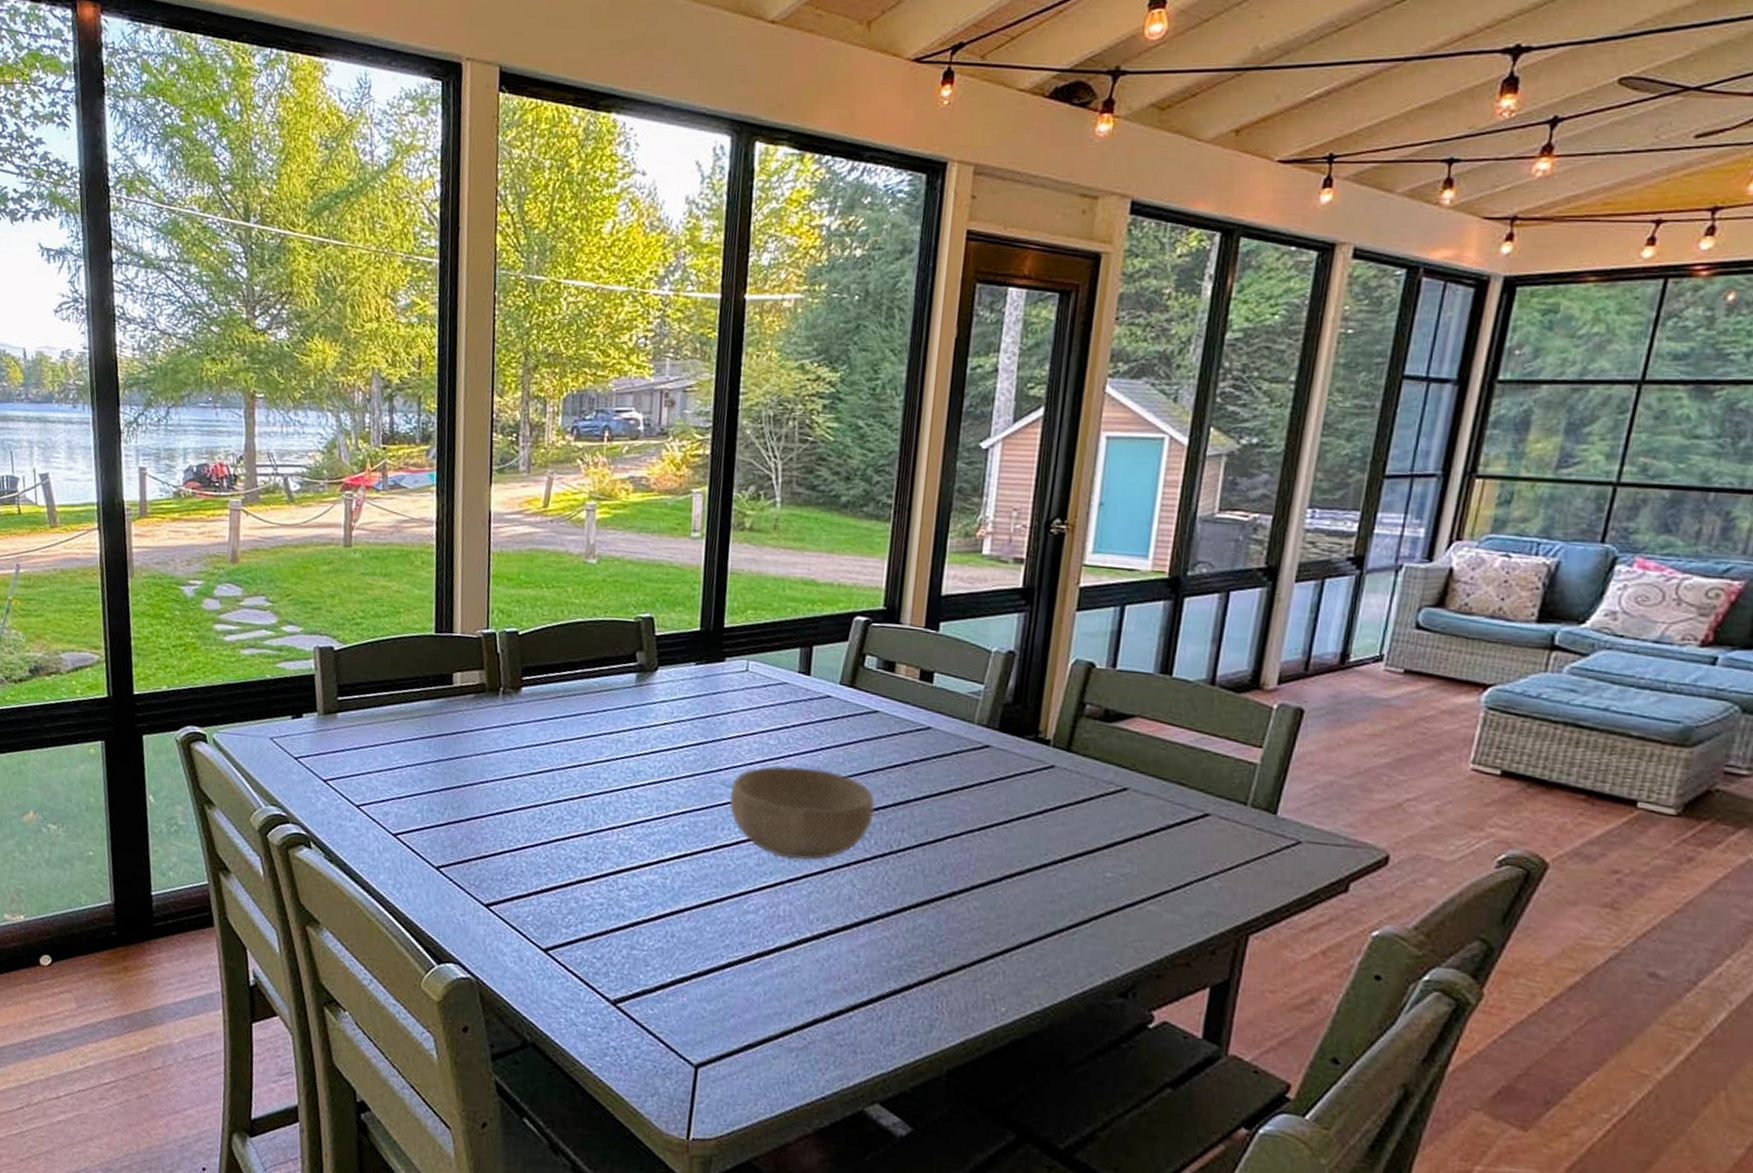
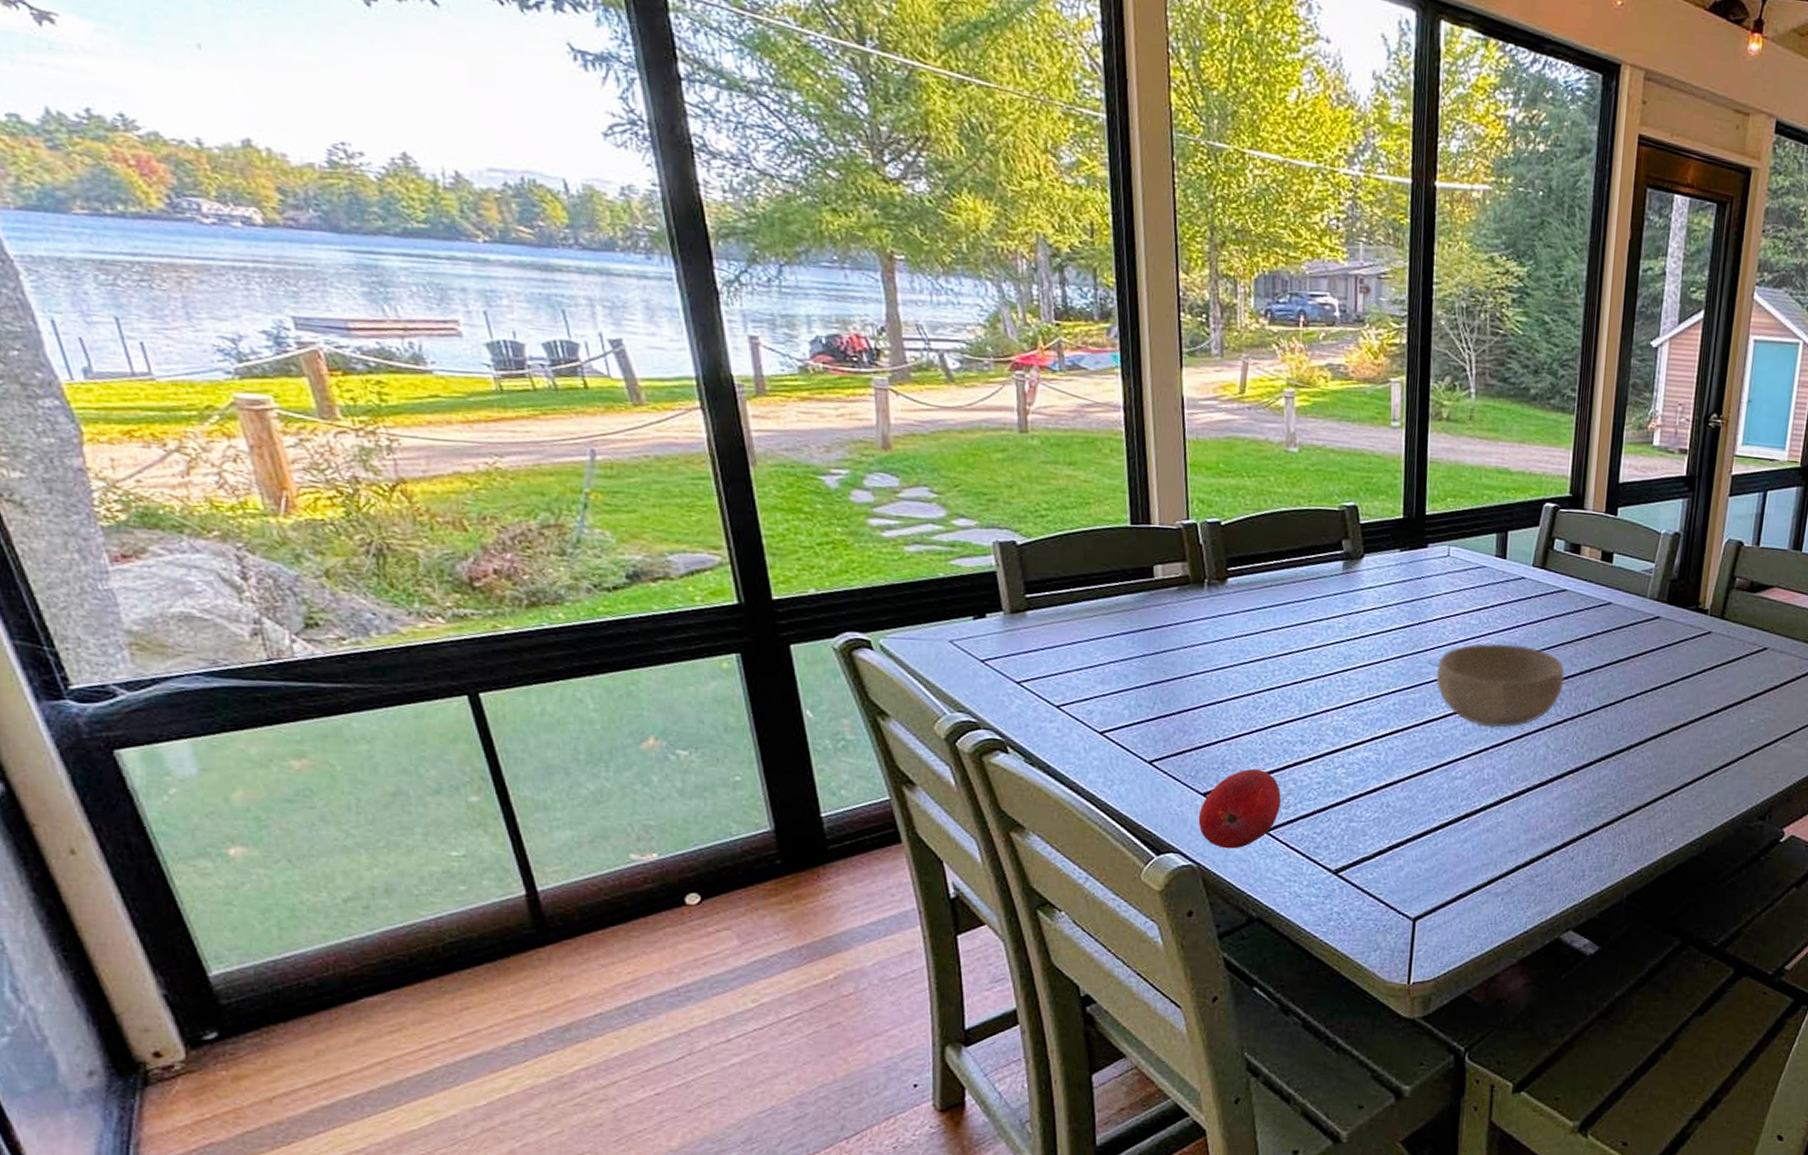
fruit: none [479,882,562,966] -> present [1198,768,1281,849]

